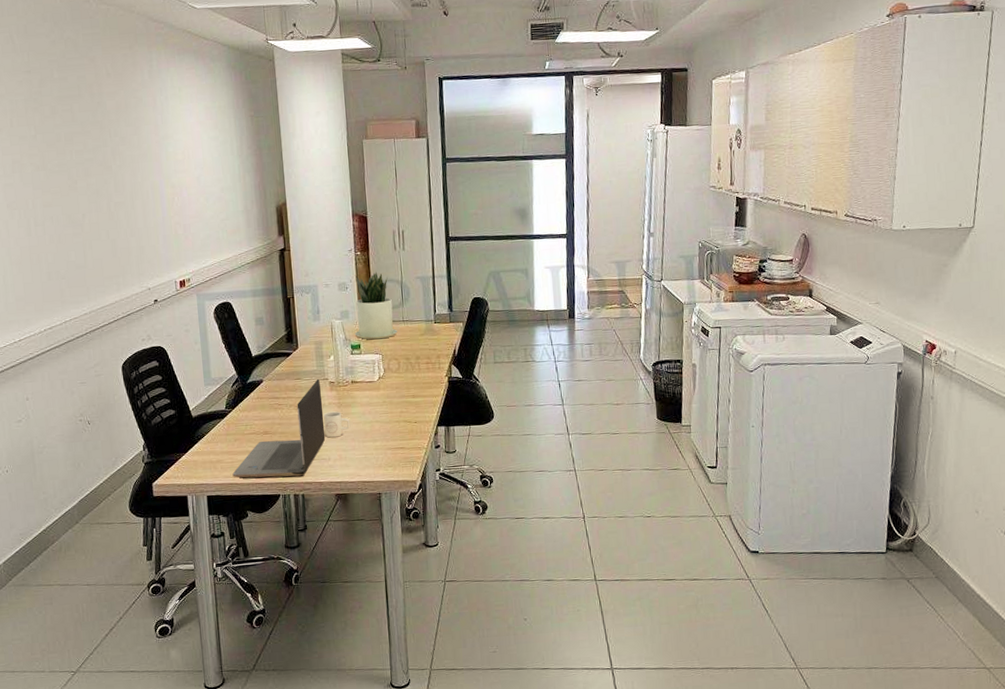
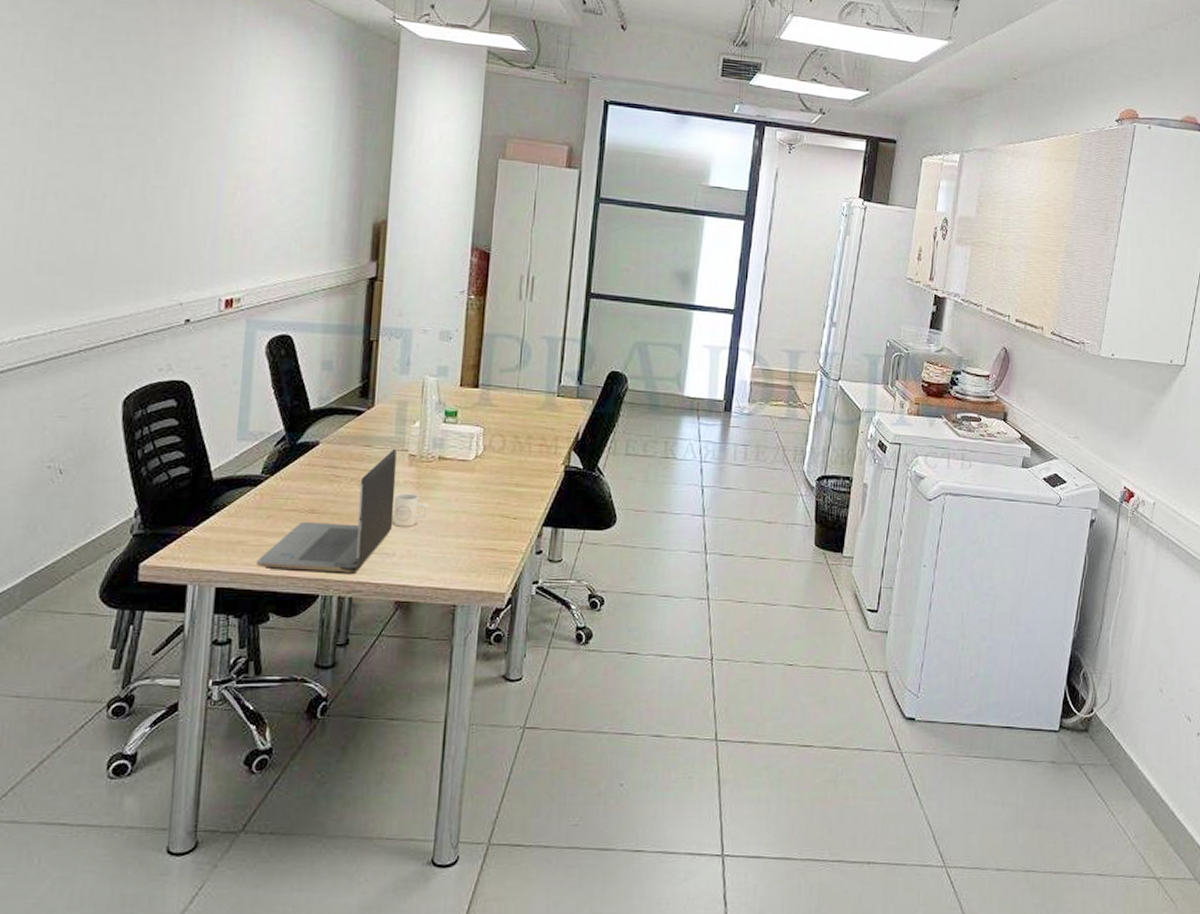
planter: present [354,272,398,340] -> none [452,323,509,408]

